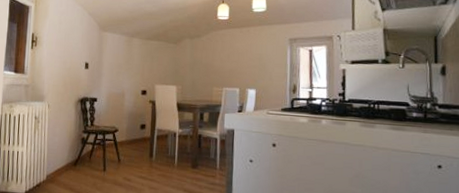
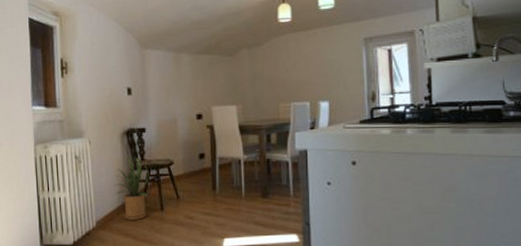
house plant: none [65,122,97,178] -> present [113,158,149,220]

